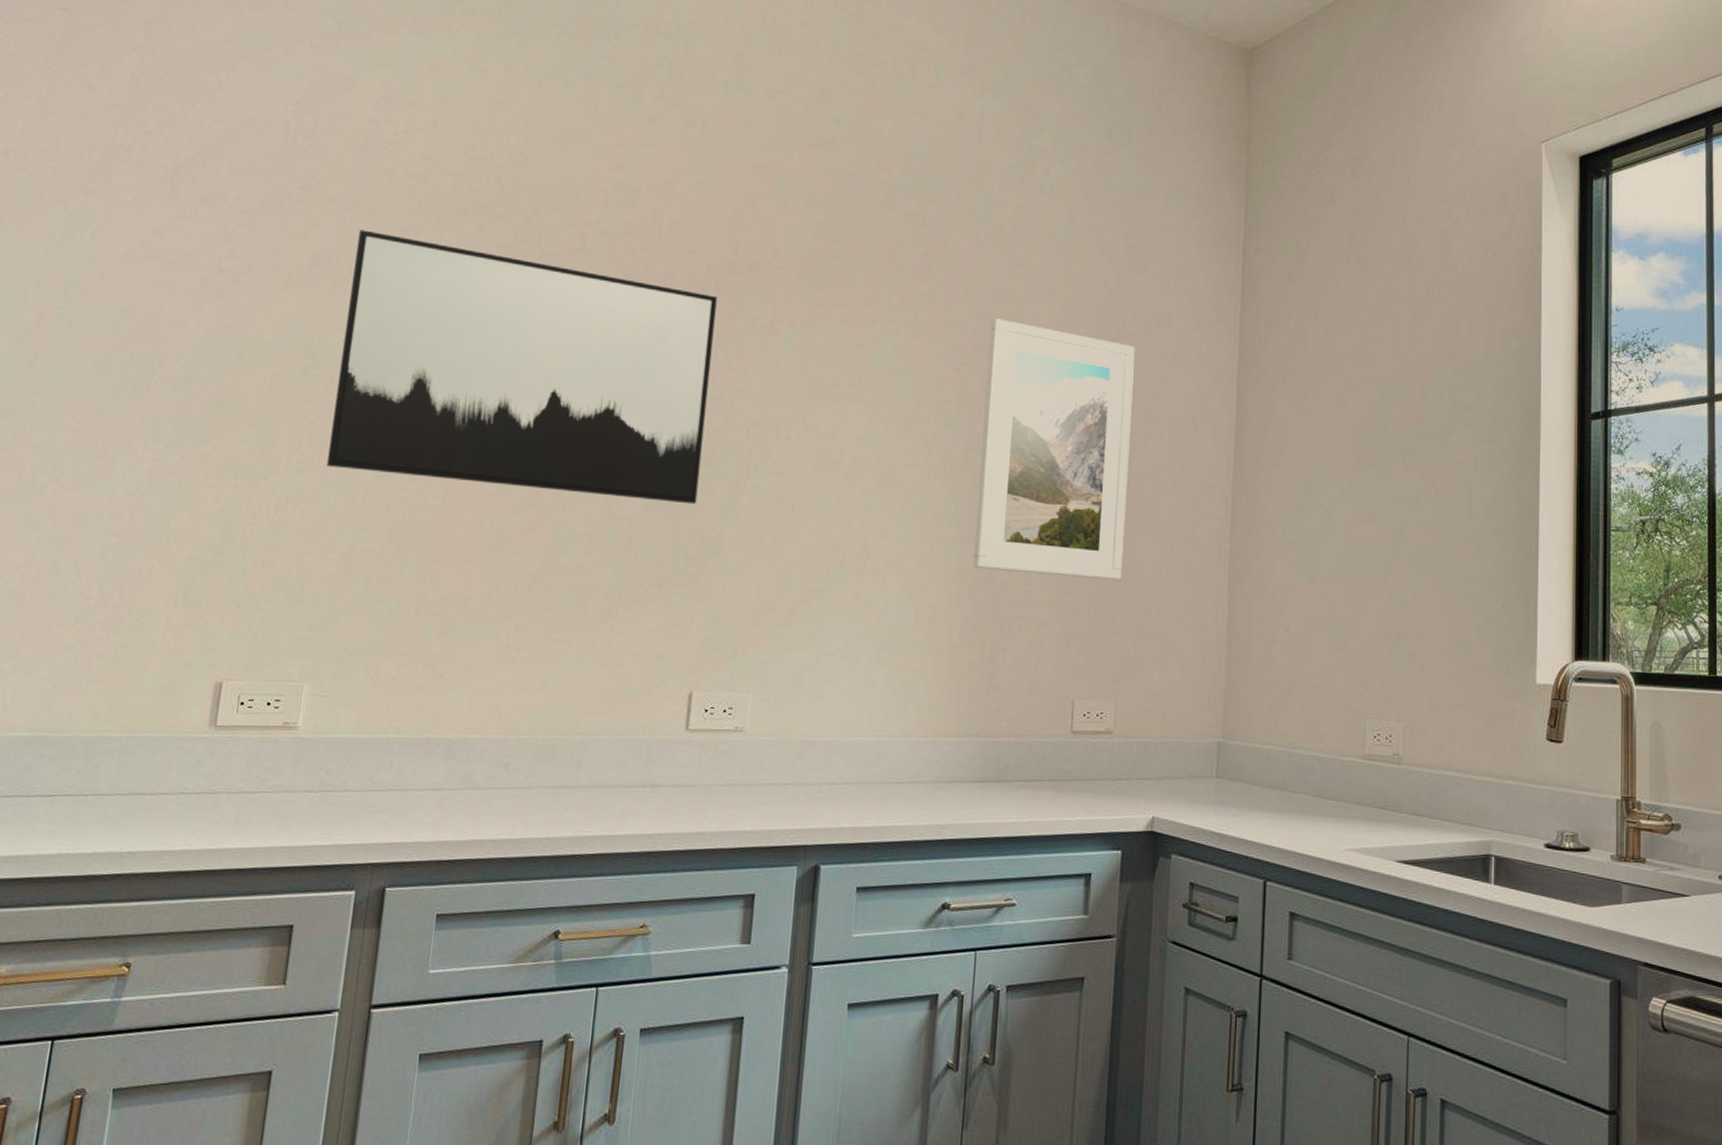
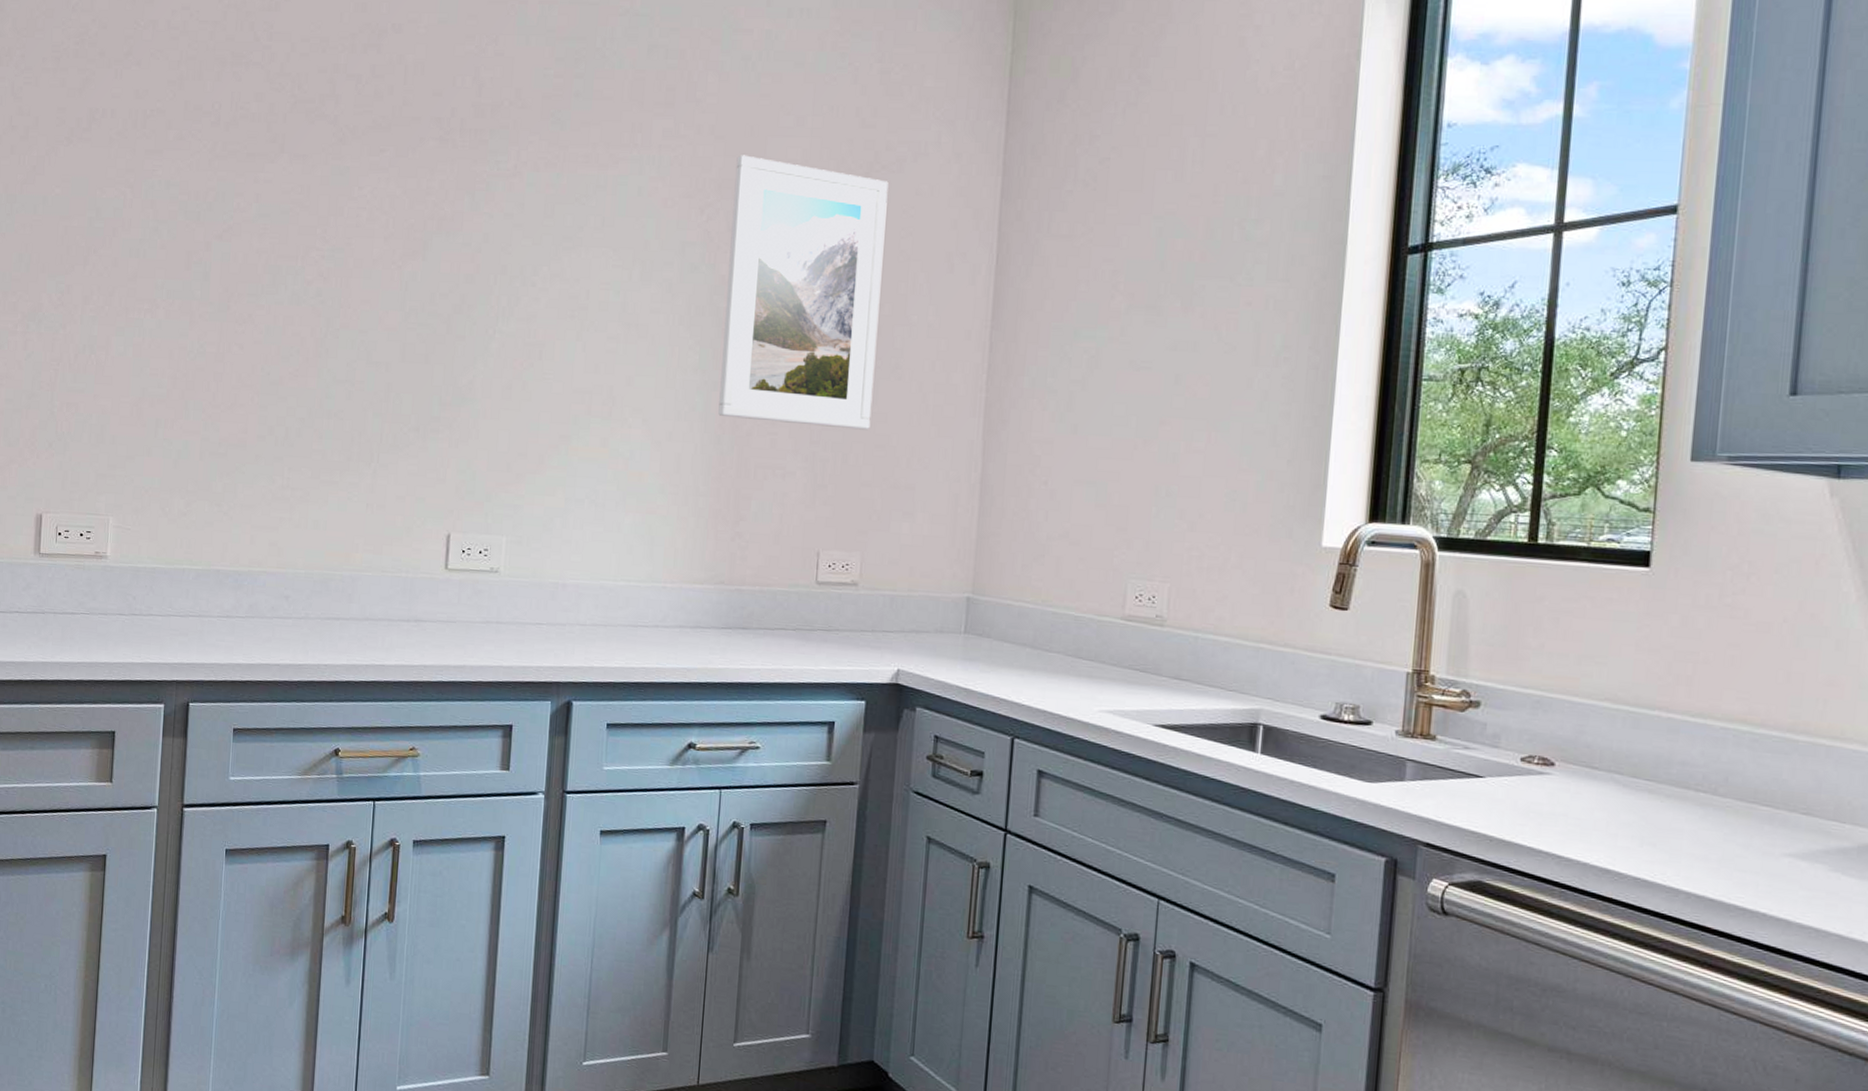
wall art: present [326,230,717,505] -> none [115,83,463,351]

